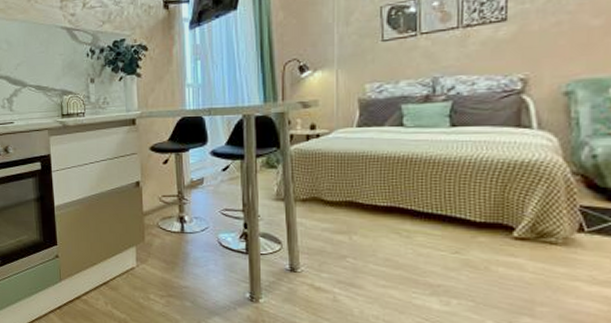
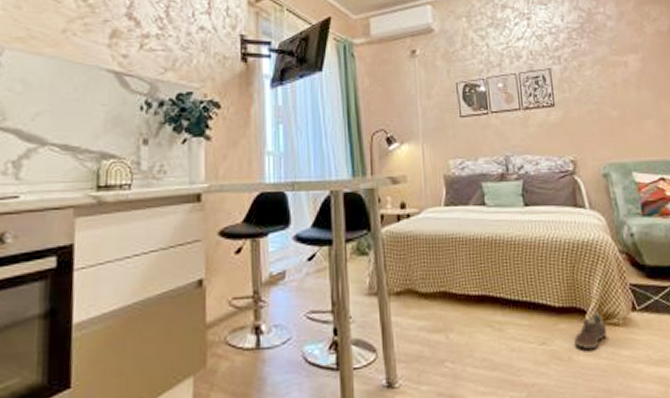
sneaker: none [494,230,538,263] -> present [573,312,607,350]

